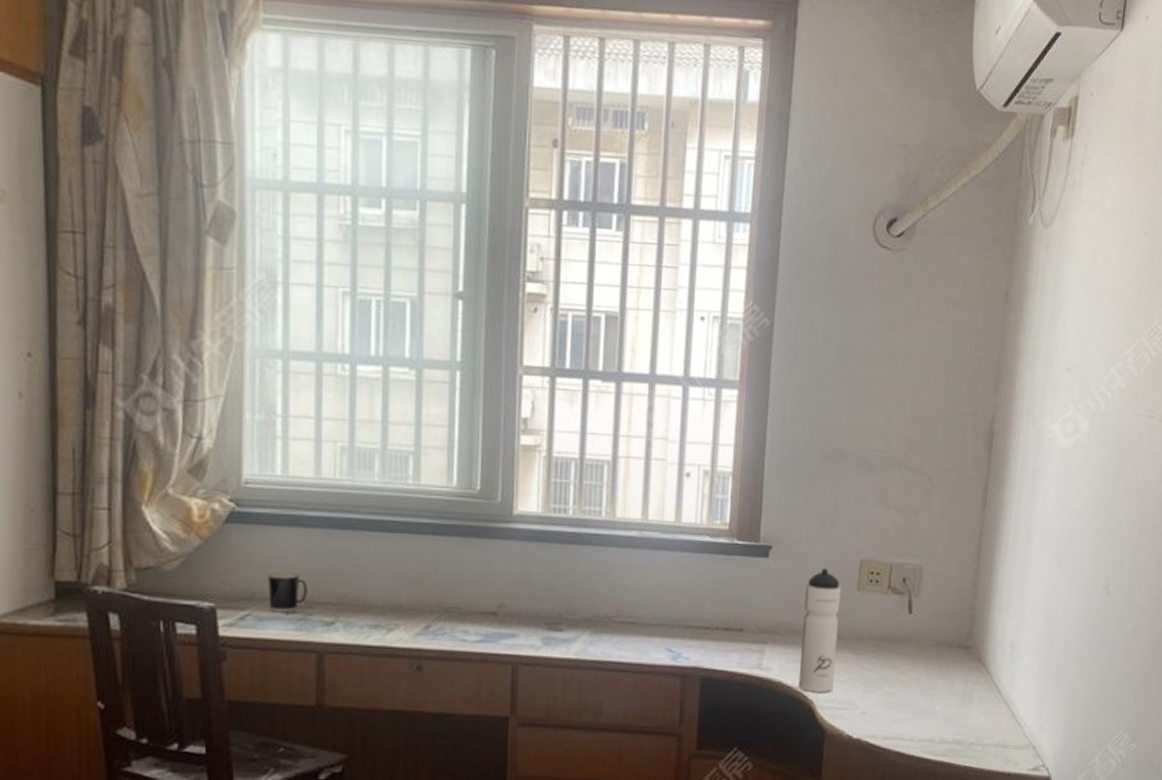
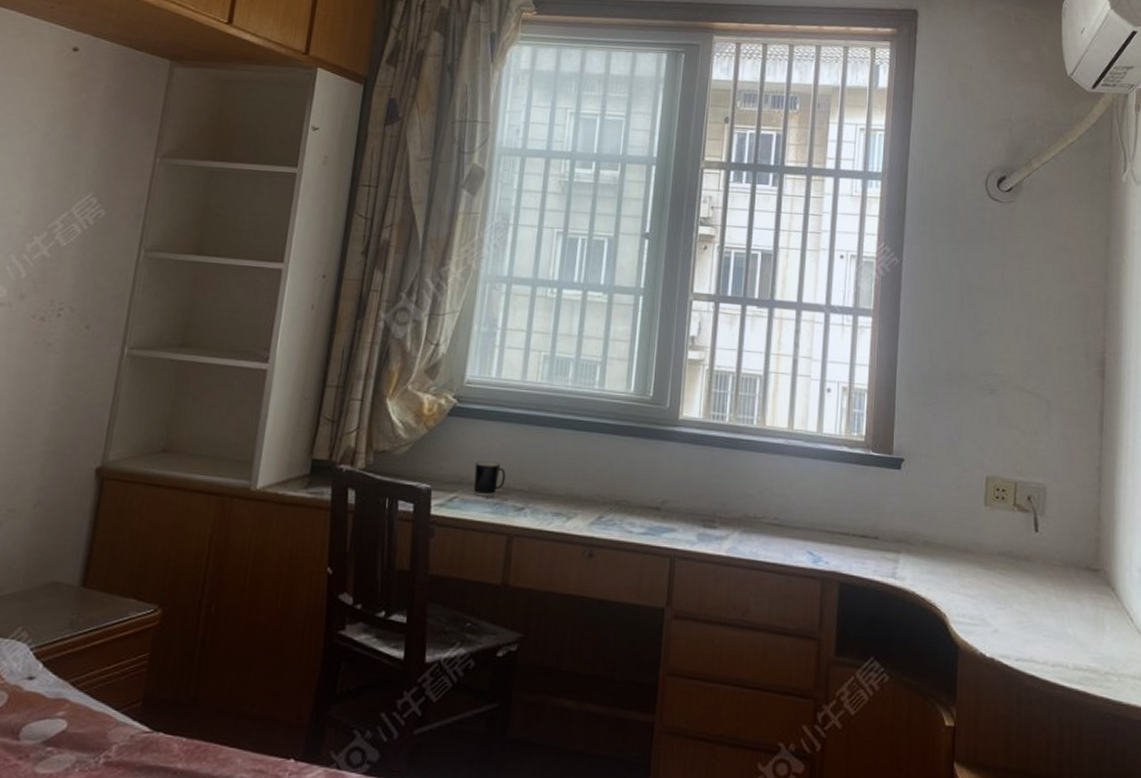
water bottle: present [798,569,841,693] -> none [931,483,969,606]

